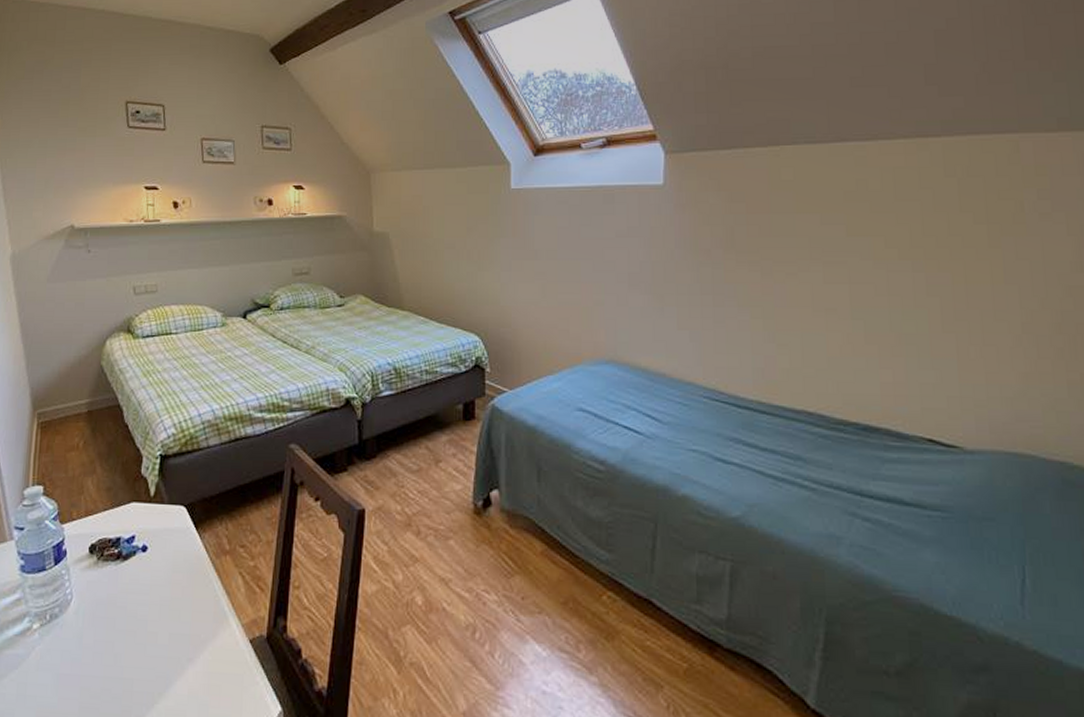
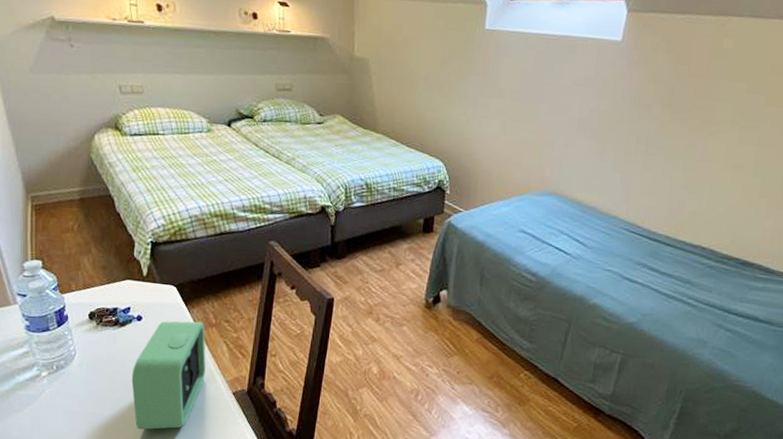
alarm clock: none [132,548,219,696] -> present [131,321,206,430]

